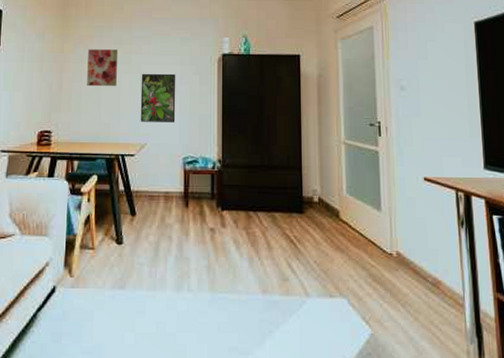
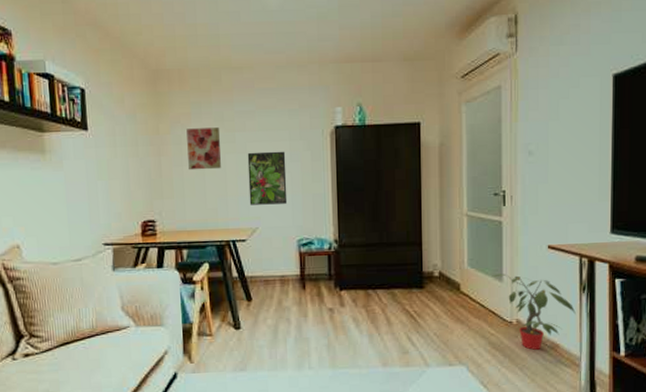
potted plant: none [370,203,456,285] -> present [492,273,576,350]

